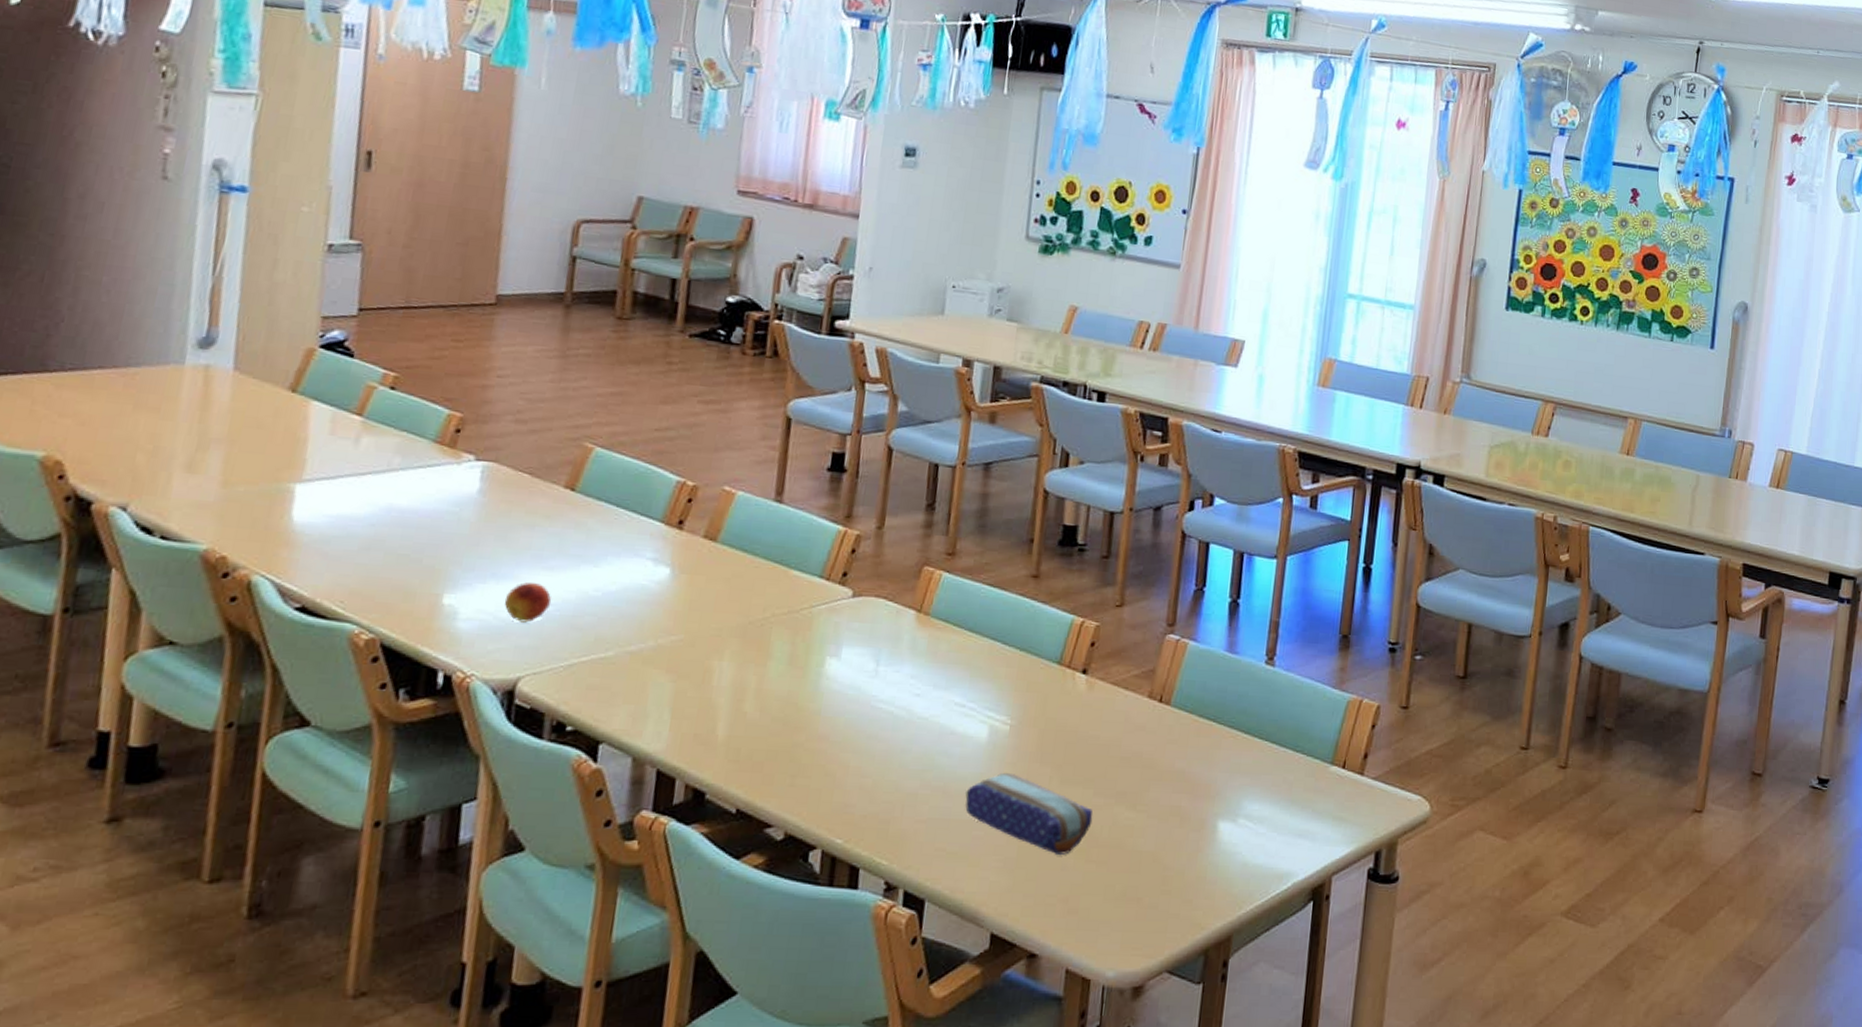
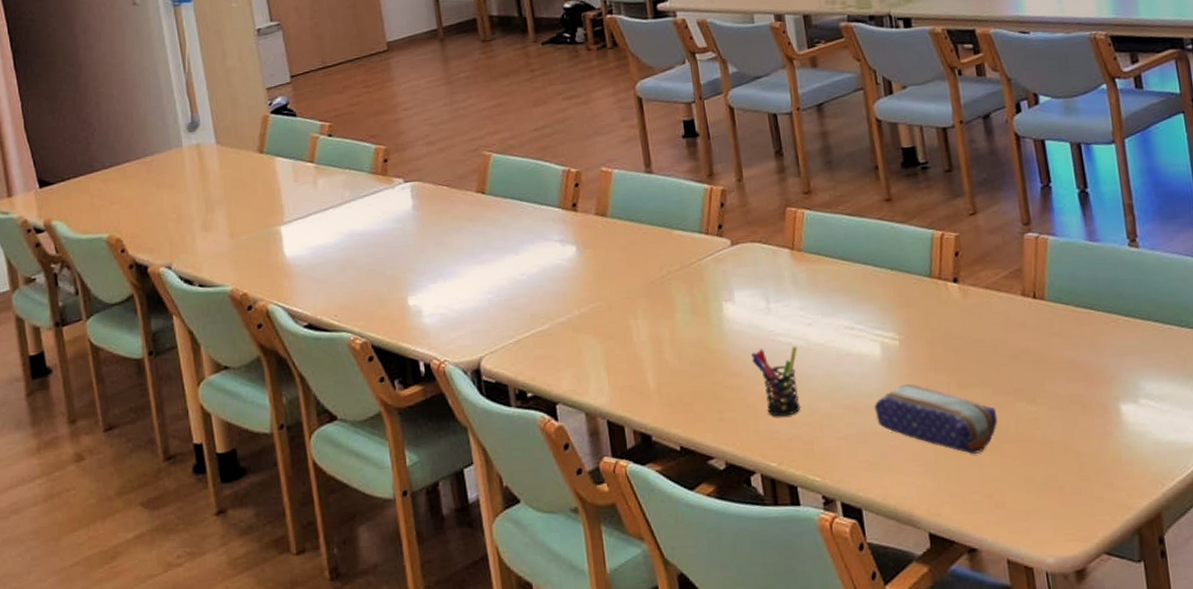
fruit: present [504,582,552,623] -> none [454,276,490,311]
pen holder: none [843,713,898,791] -> present [750,346,801,417]

